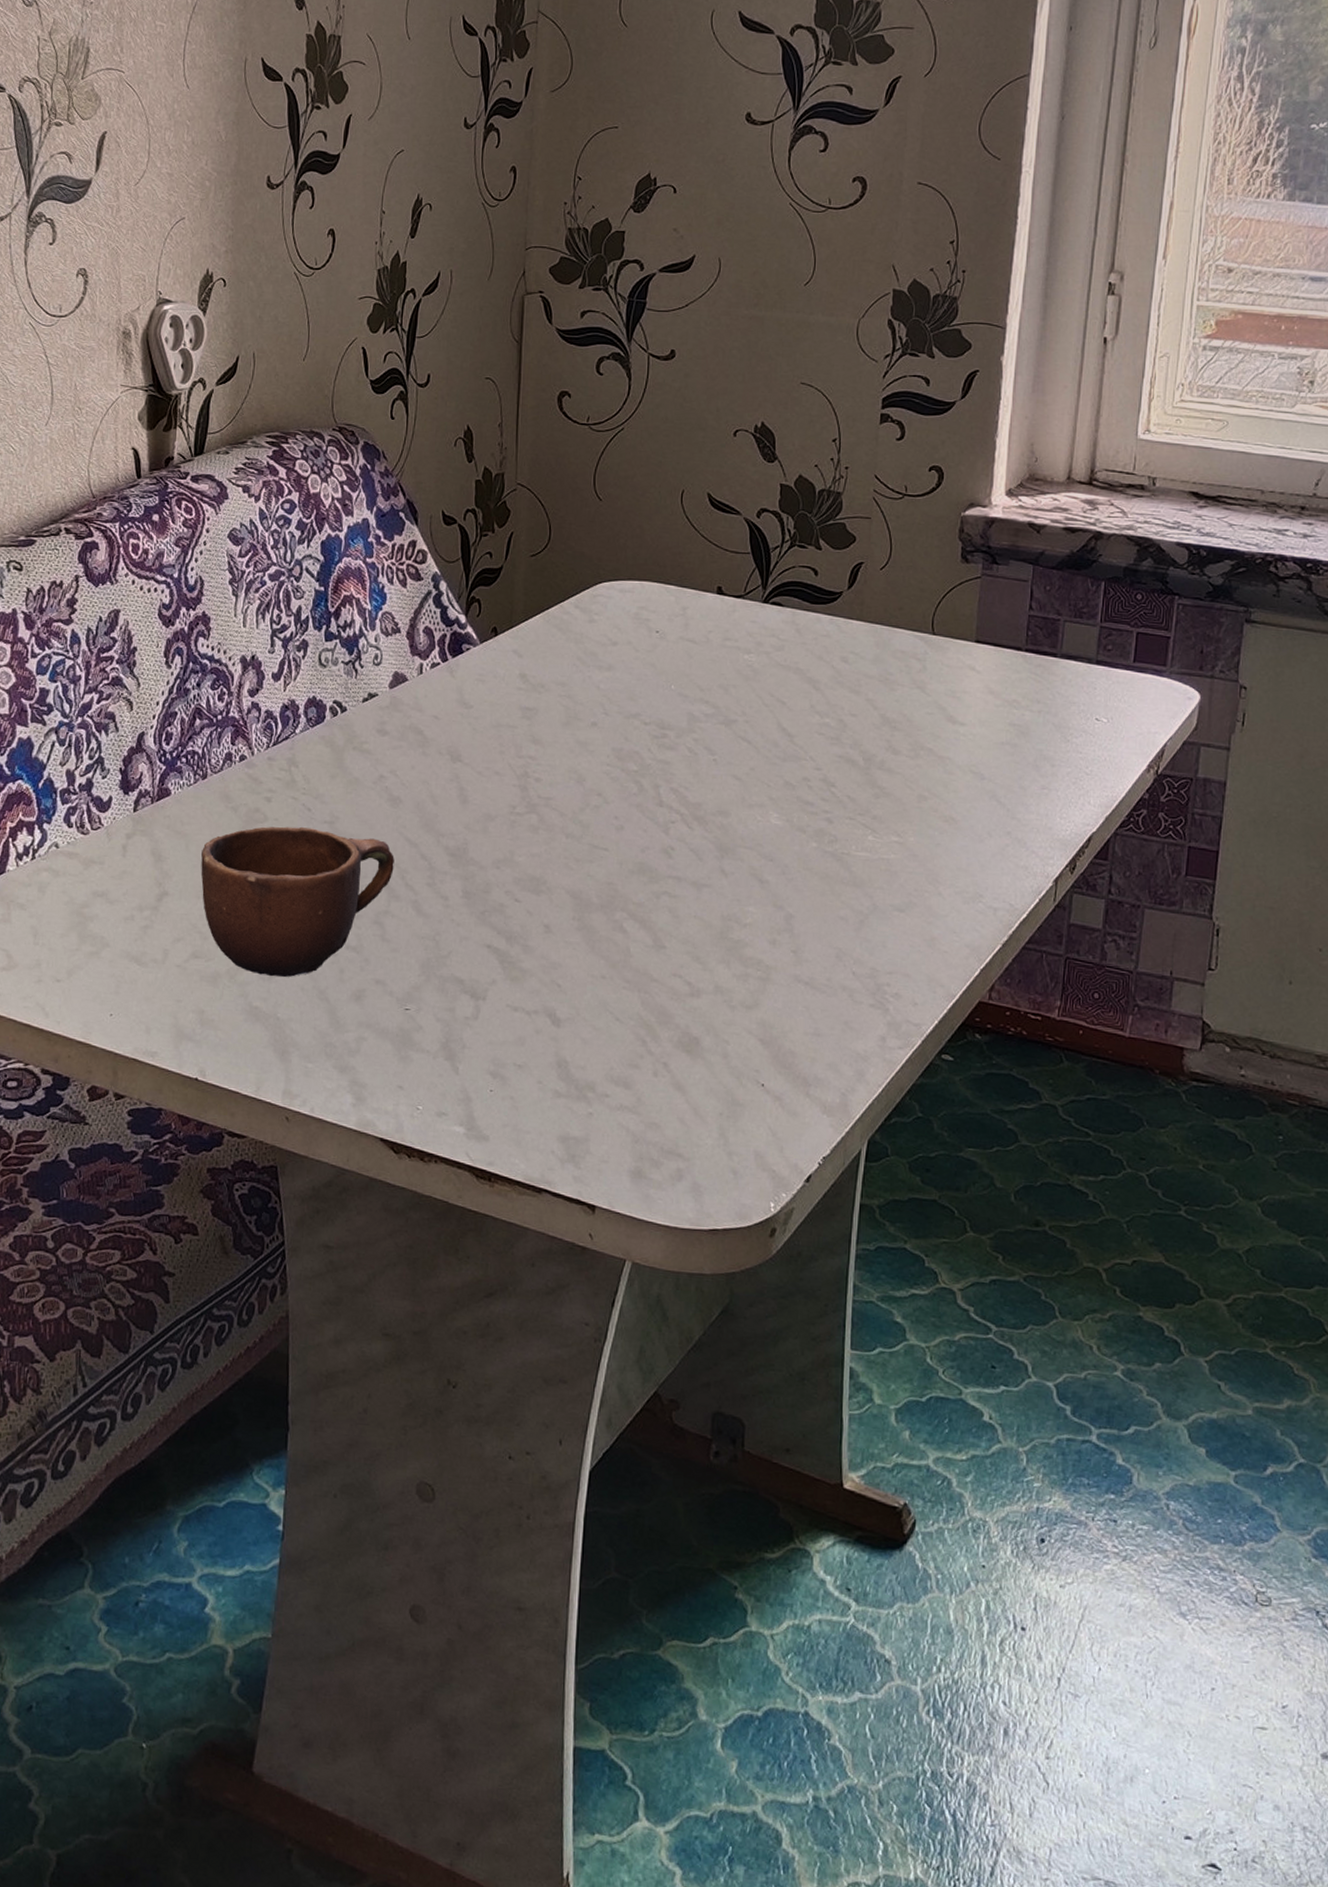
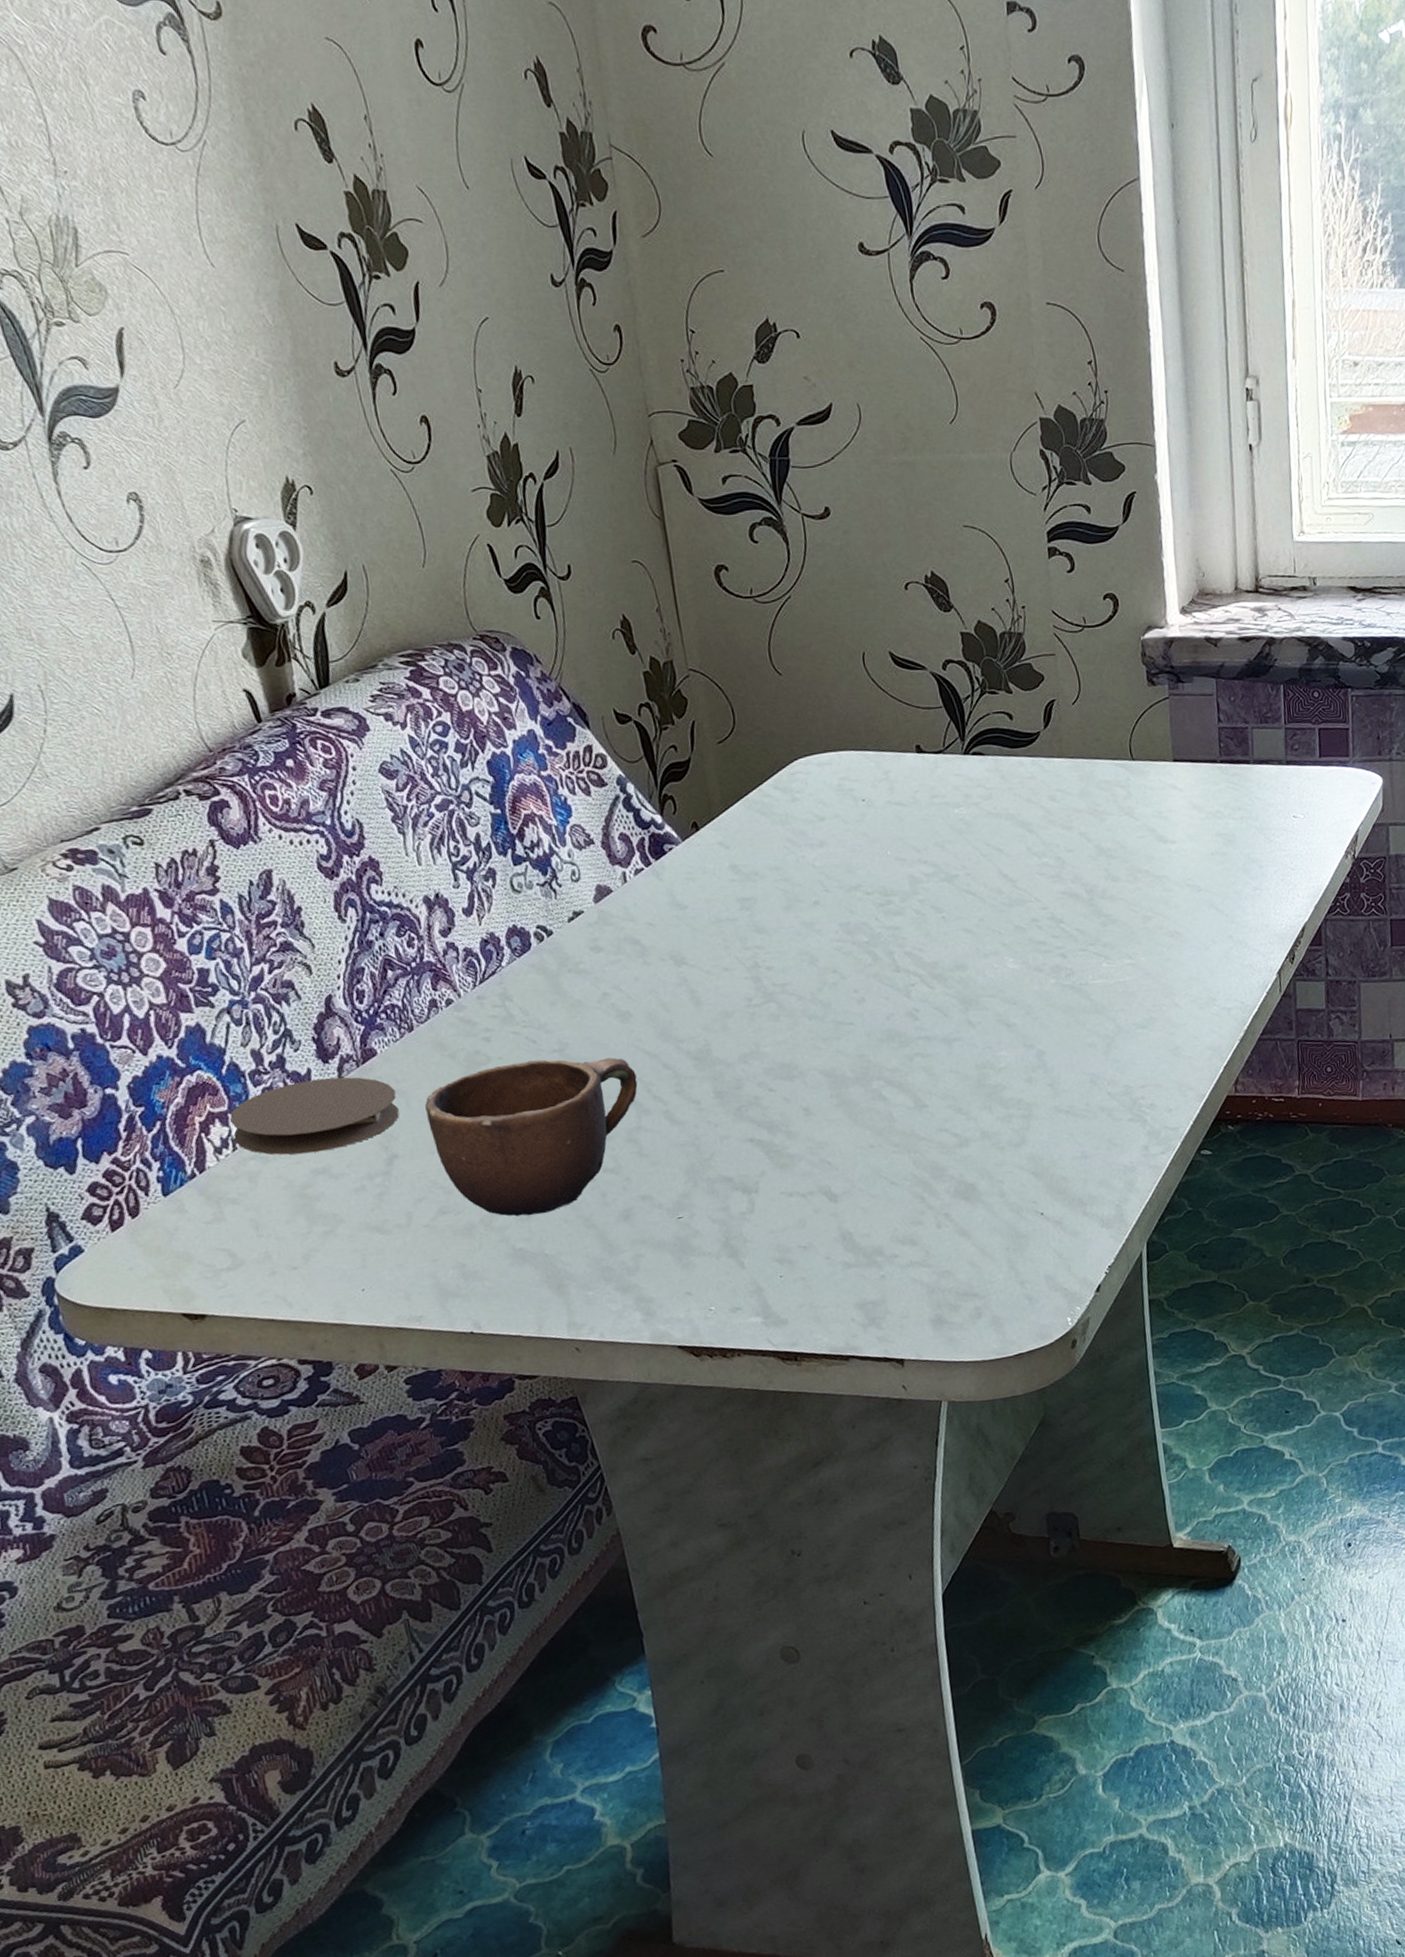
coaster: none [35,807,179,876] -> present [229,1077,399,1155]

